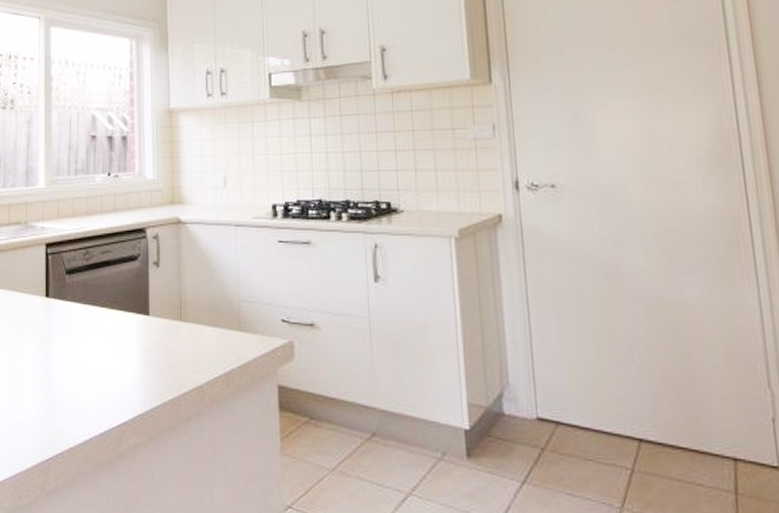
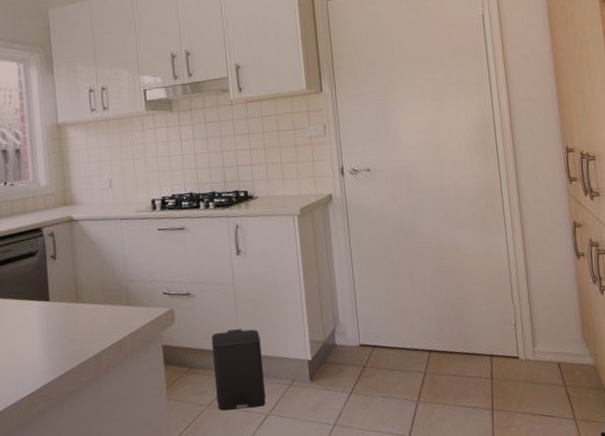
pedal bin: none [338,376,406,482] -> present [211,329,266,411]

